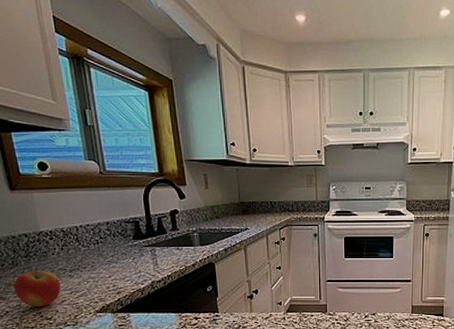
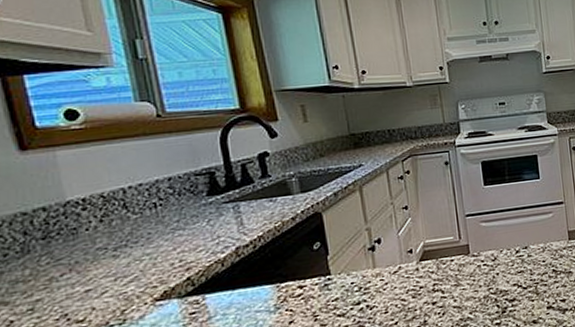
apple: present [13,267,61,308] -> none [22,250,99,309]

